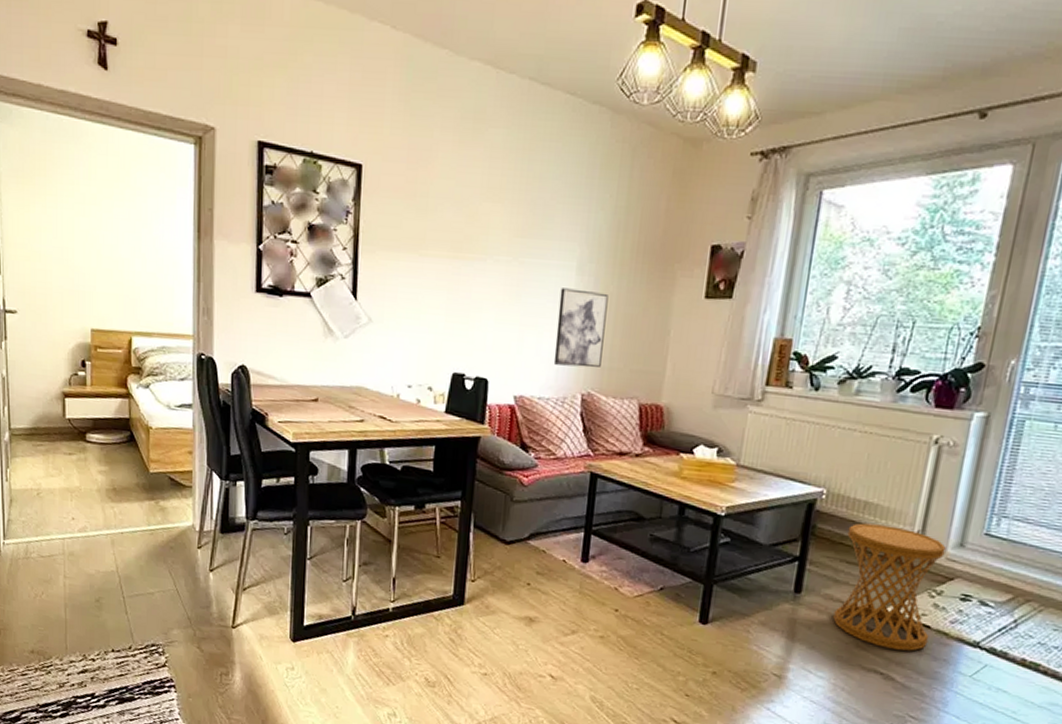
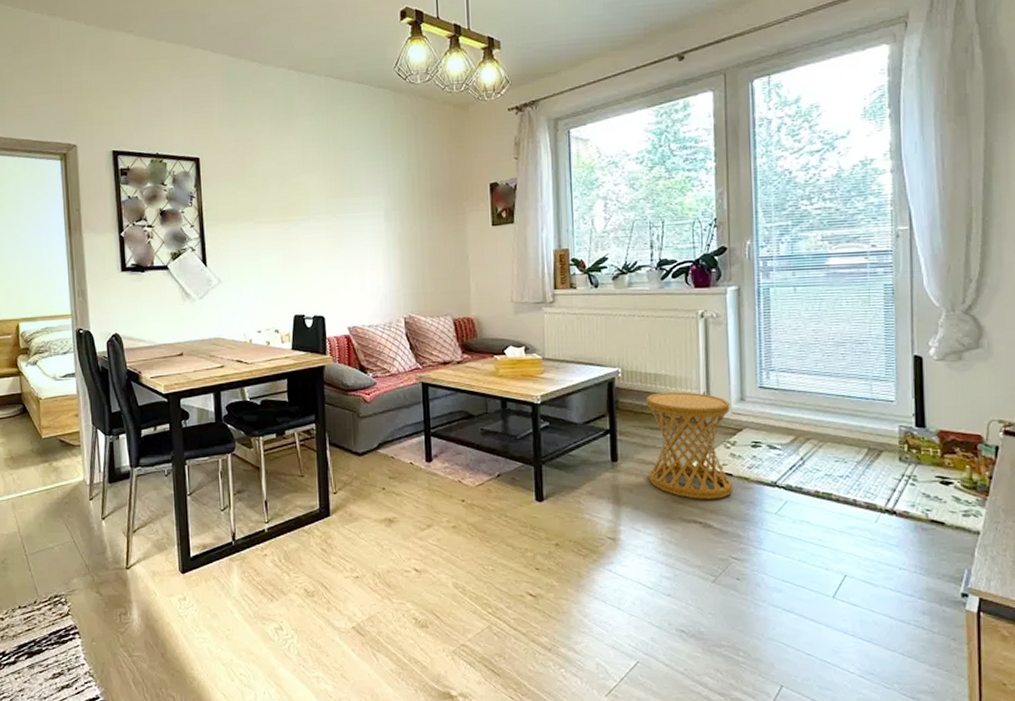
wall art: present [553,288,609,368] -> none [374,232,416,296]

